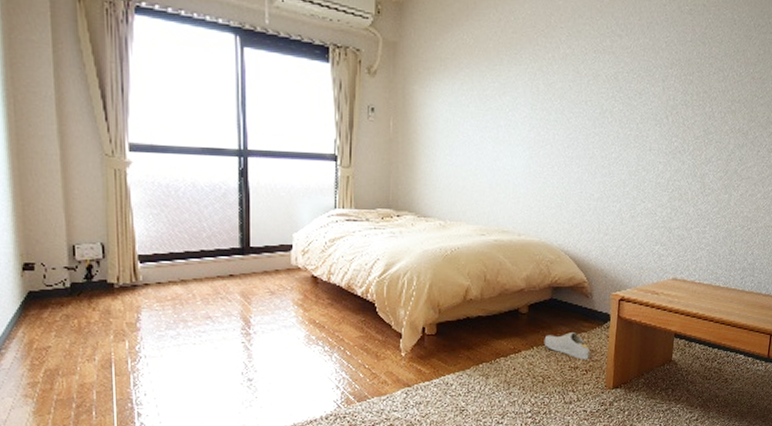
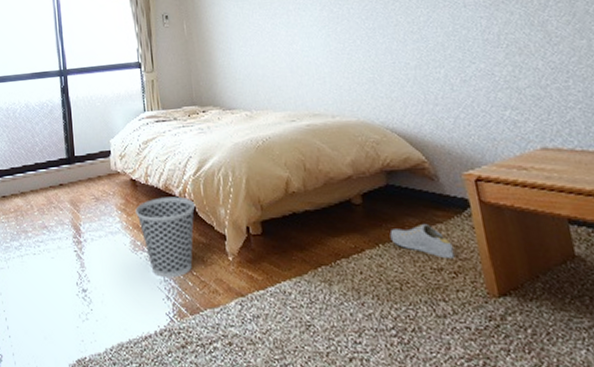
wastebasket: none [314,295,377,370] -> present [135,196,196,278]

